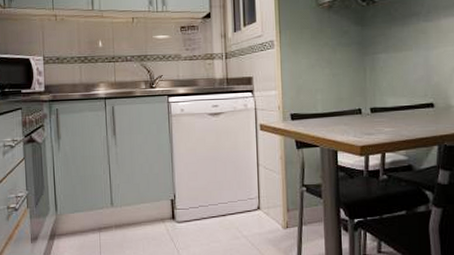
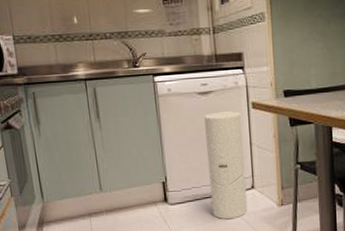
cast: none [214,132,253,240] -> present [204,111,248,220]

